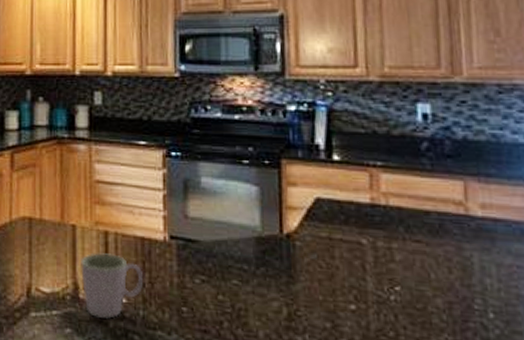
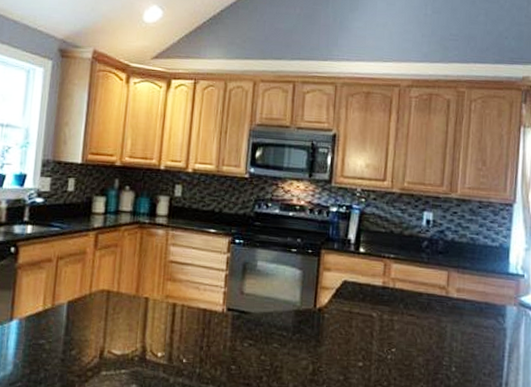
mug: present [81,252,144,319] -> none [149,321,203,376]

